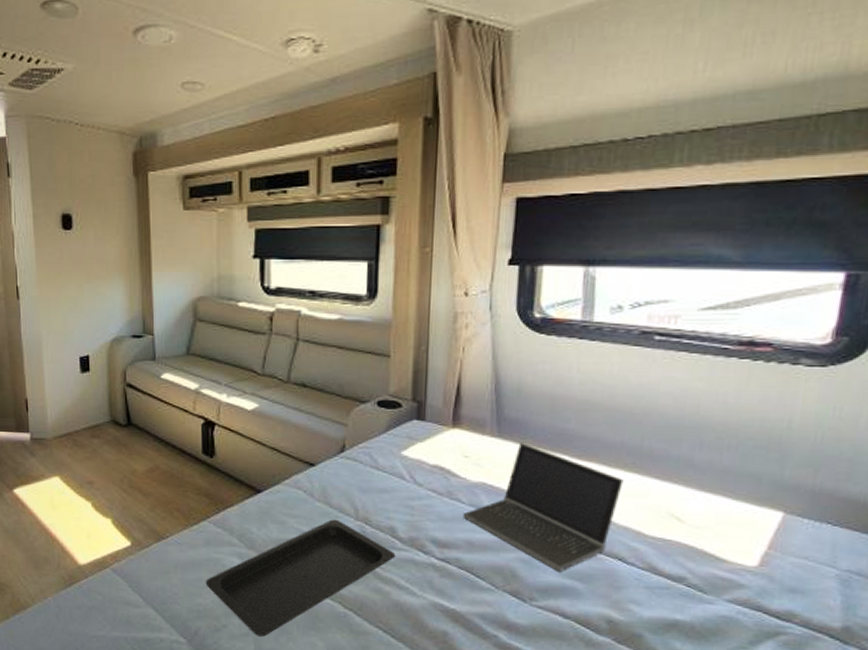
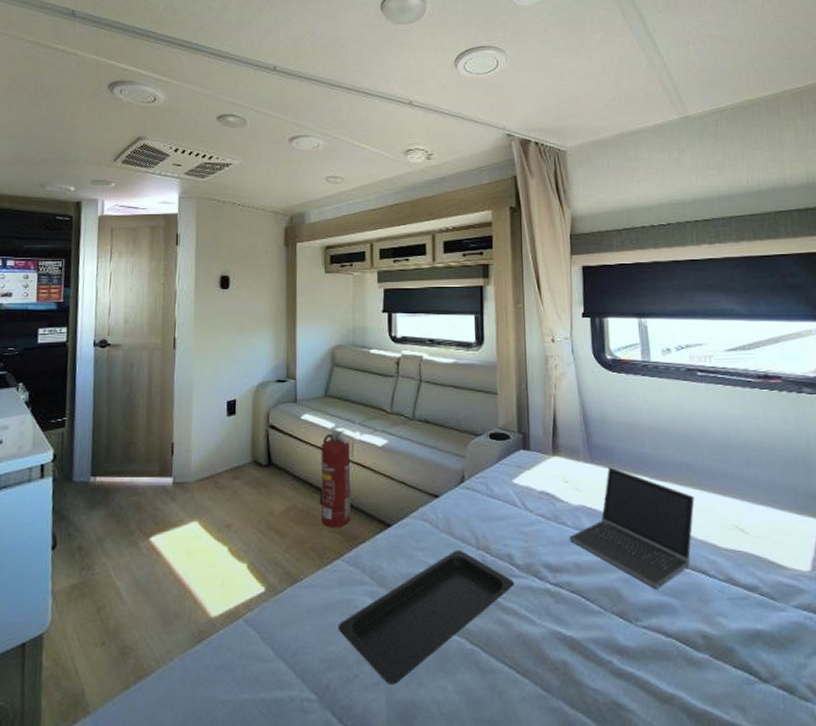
fire extinguisher: none [183,392,217,491] -> present [319,430,351,528]

